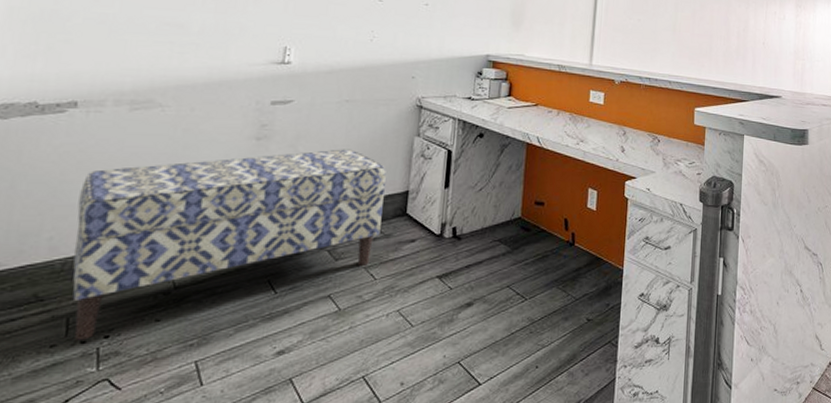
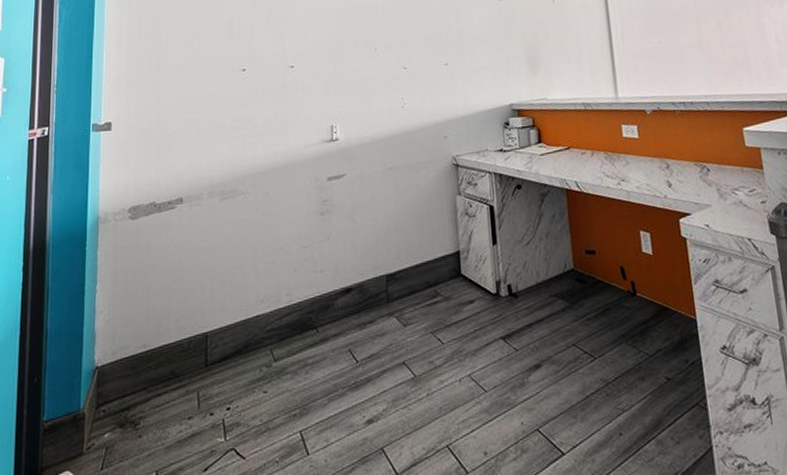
bench: present [72,149,387,340] -> none [193,214,440,413]

